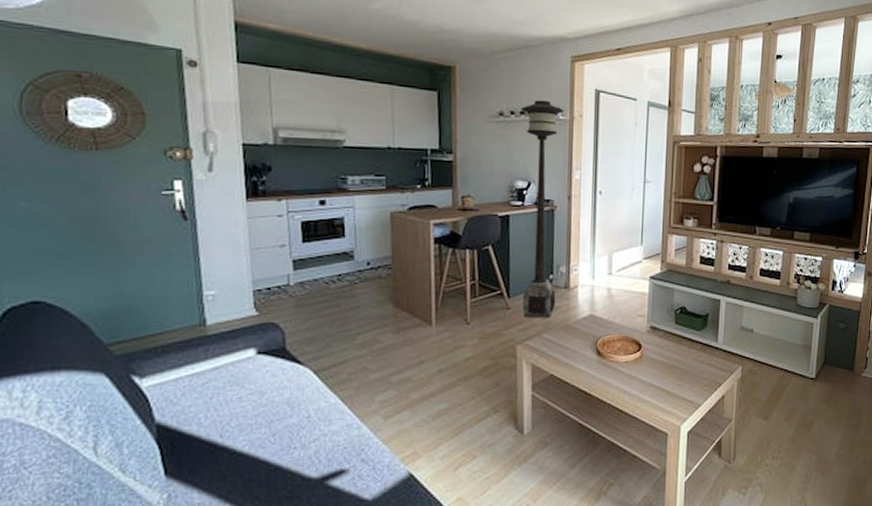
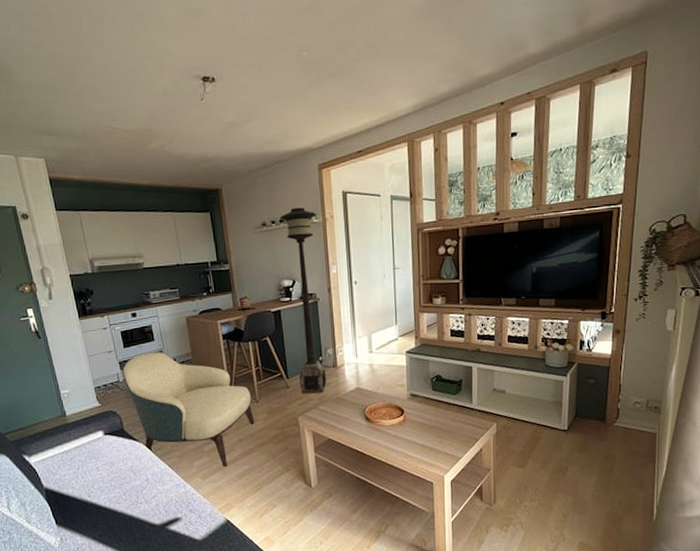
armchair: none [294,252,462,404] -> present [121,352,255,467]

